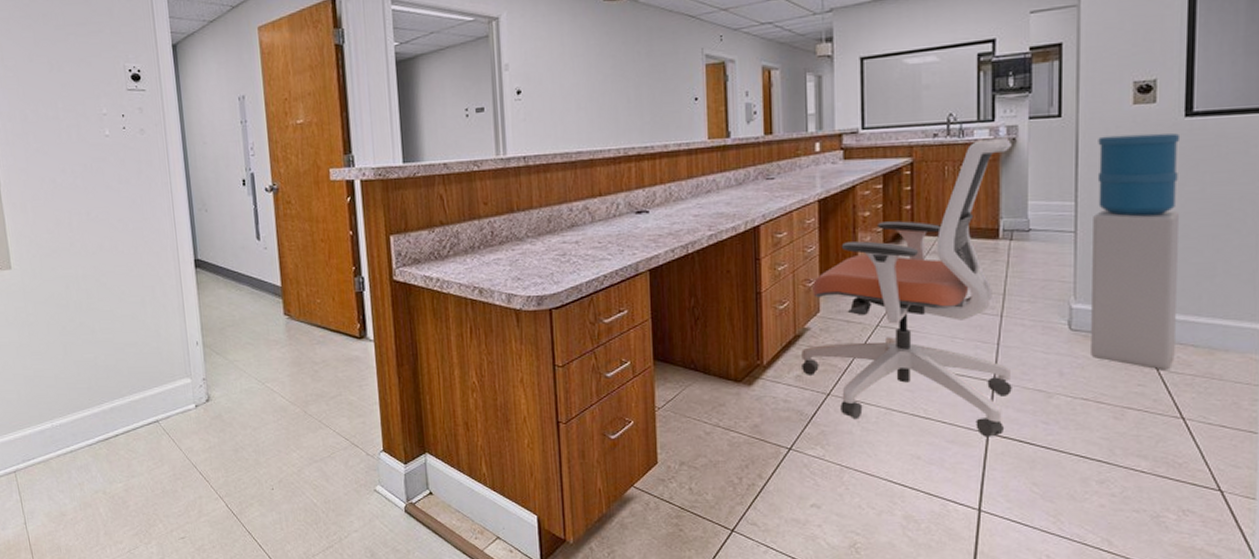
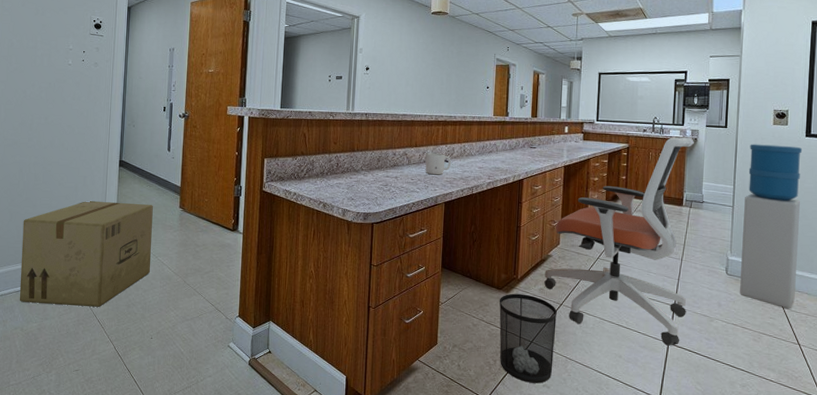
cardboard box: none [81,315,258,458] -> present [20,201,153,307]
mug: none [615,201,653,233] -> present [425,152,451,175]
waste bin: none [739,385,824,504] -> present [499,293,557,384]

